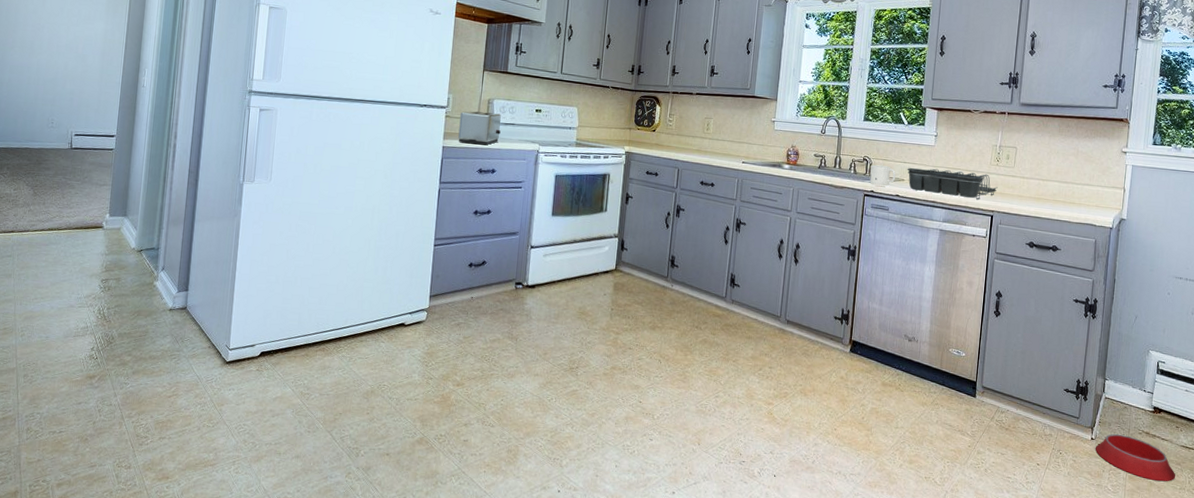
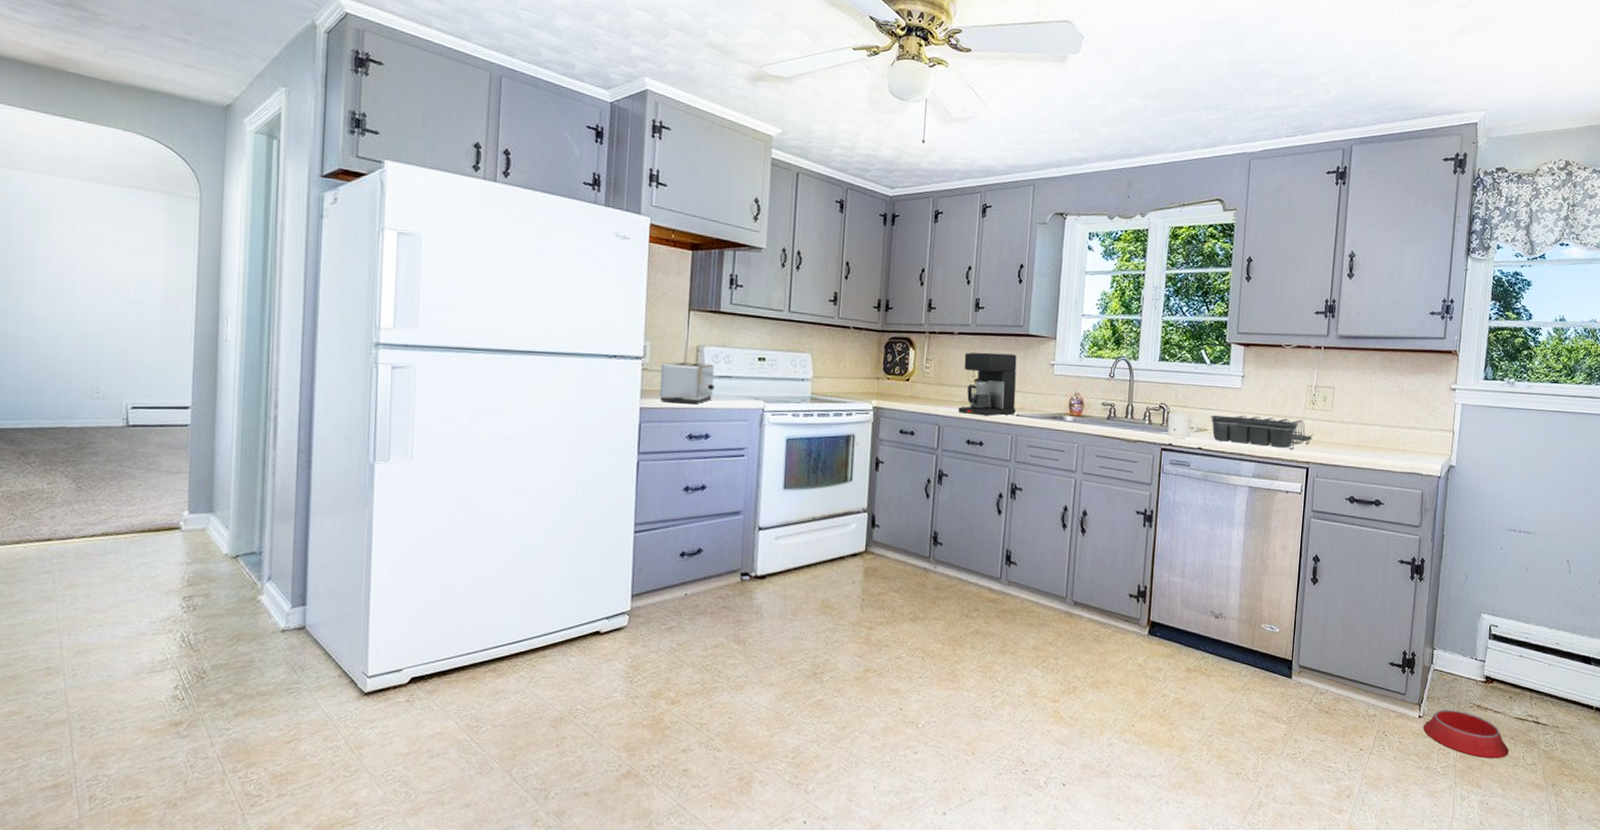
coffee maker: none [694,109,744,163] -> present [958,352,1017,417]

